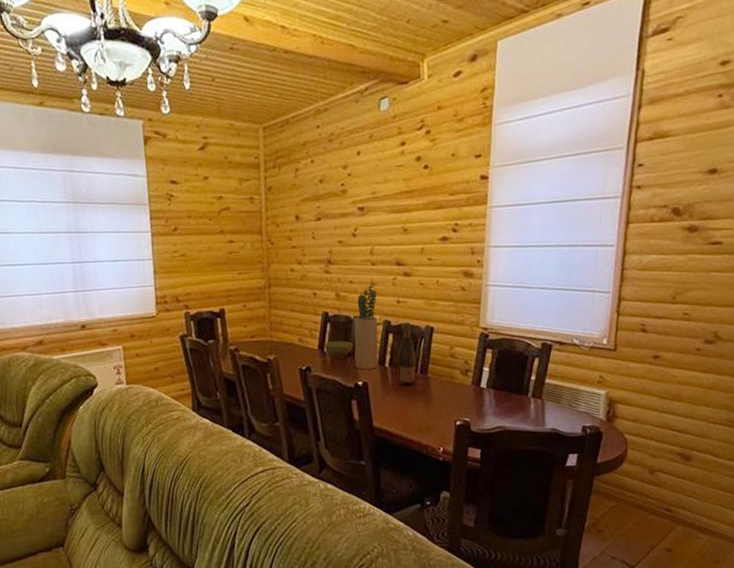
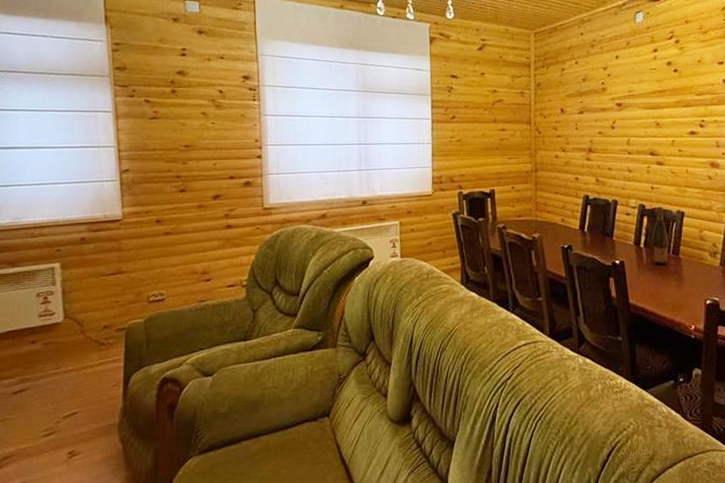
bowl: present [324,341,353,360] -> none [584,222,611,239]
vase: present [354,281,378,370] -> none [612,168,634,250]

